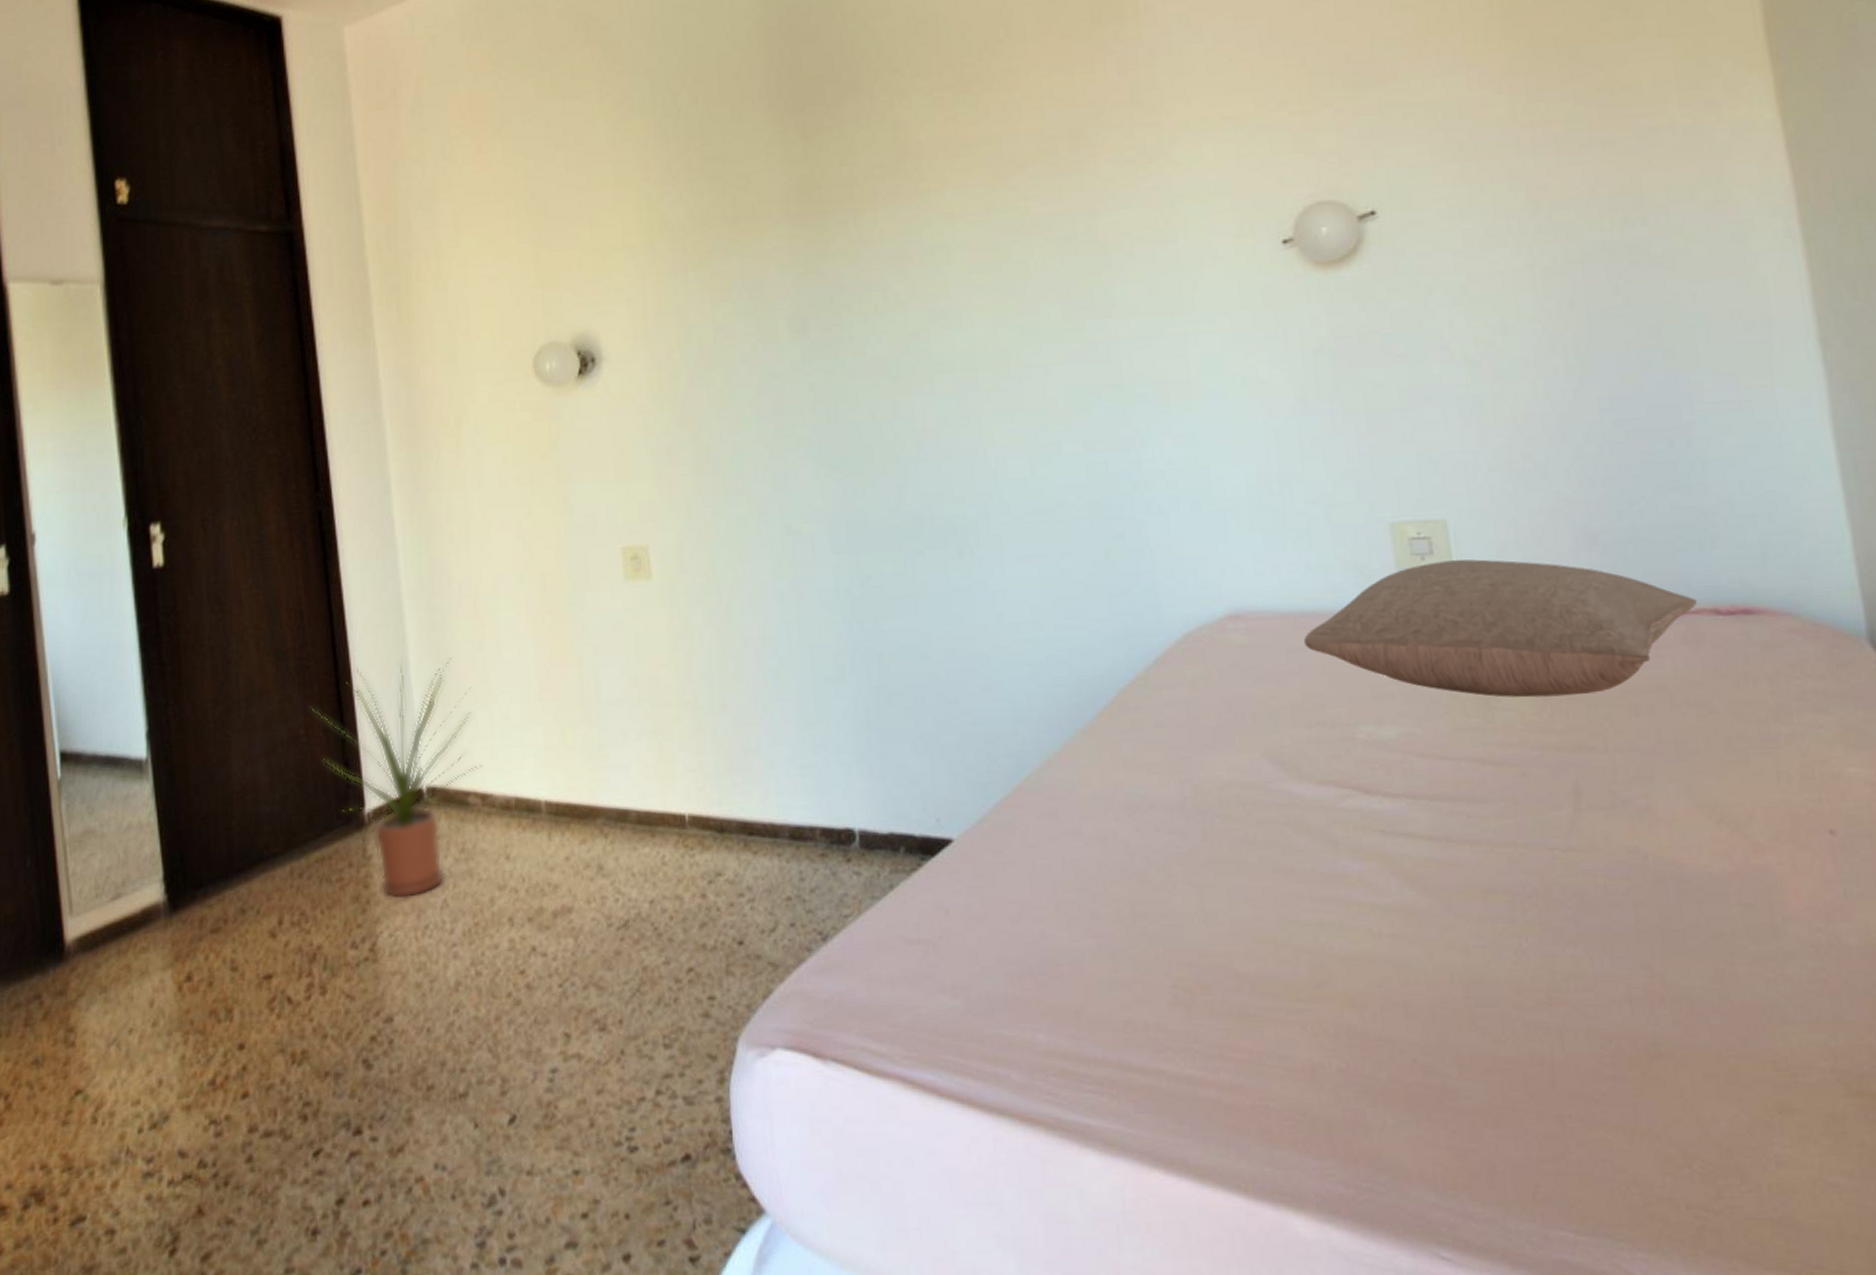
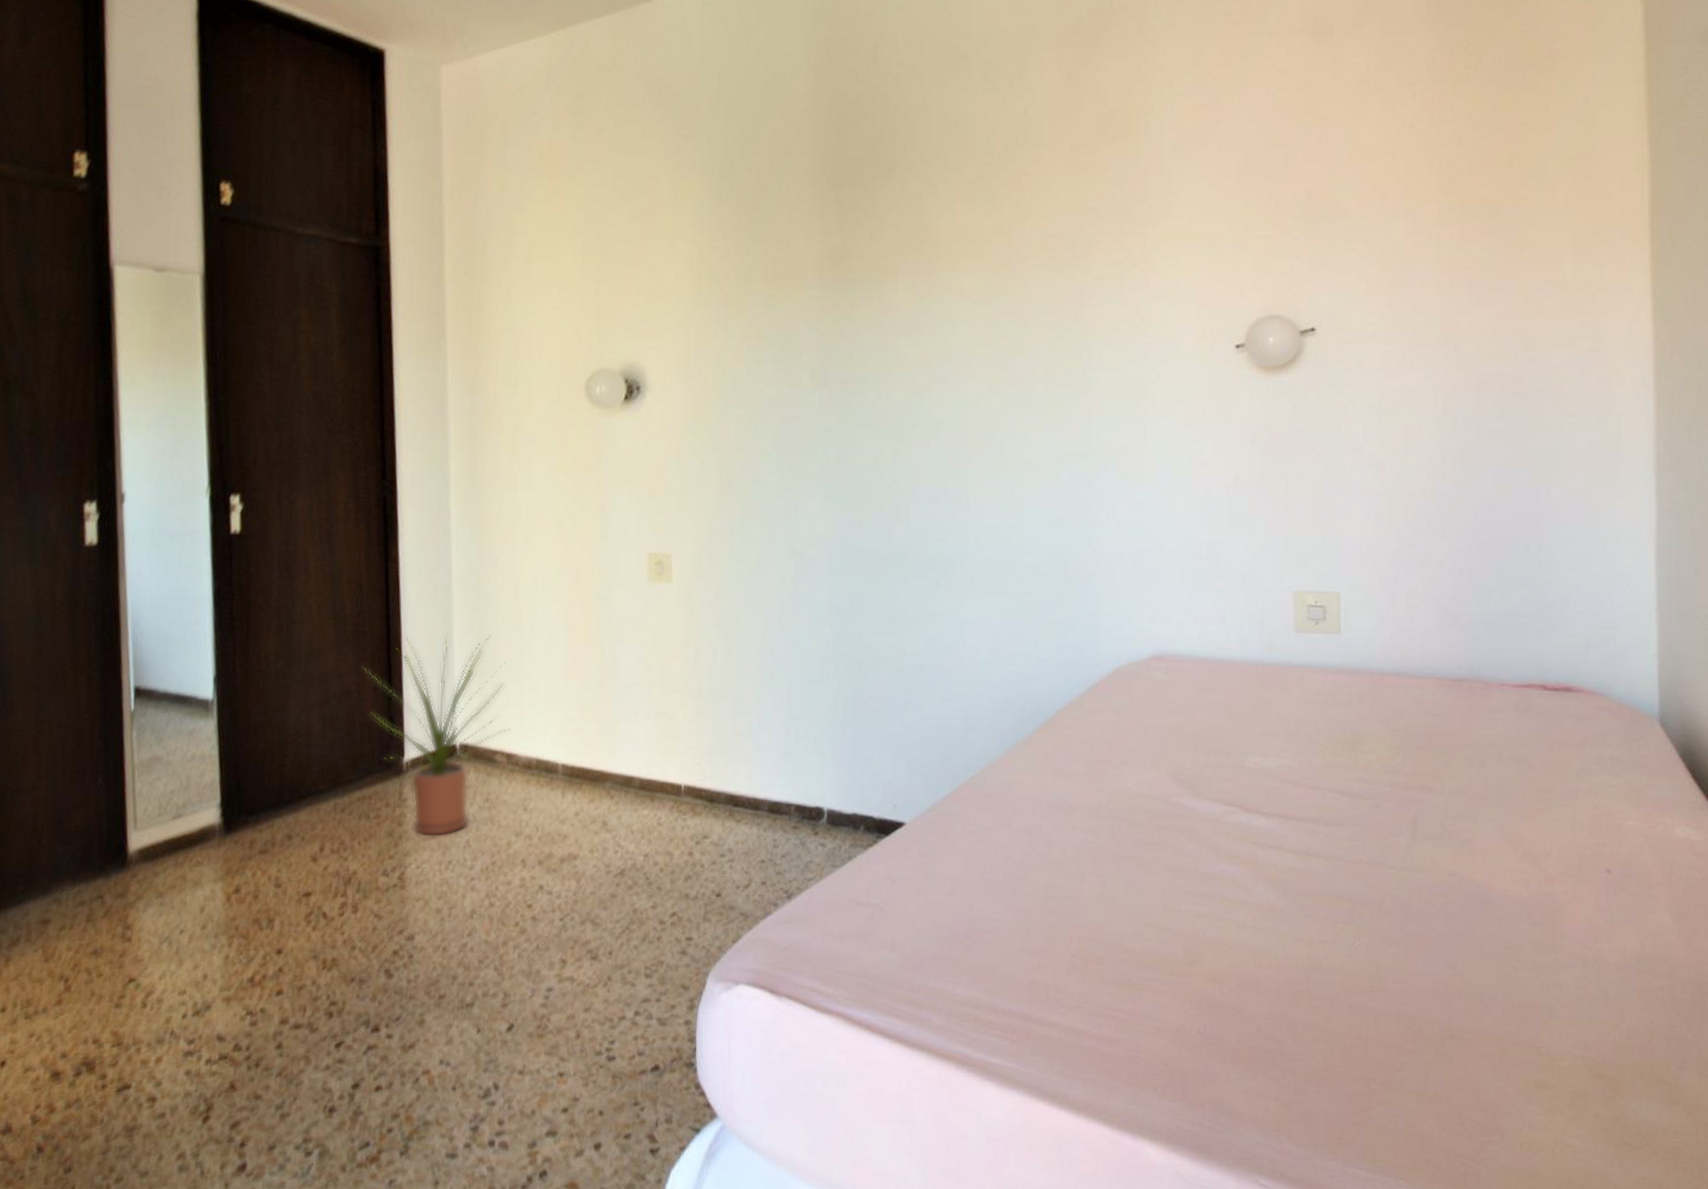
pillow: present [1303,559,1698,698] -> none [1212,626,1531,746]

